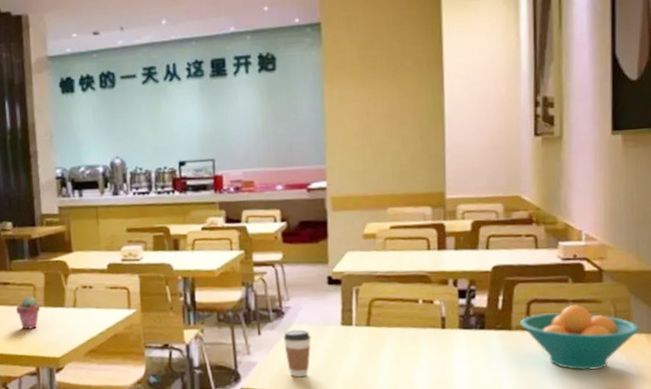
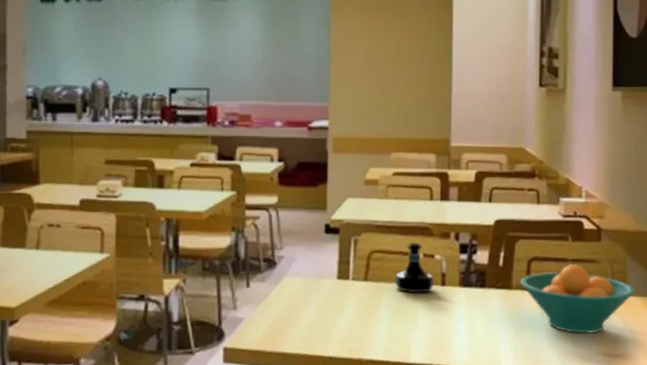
coffee cup: present [283,329,311,378] -> none [274,282,304,337]
tequila bottle: none [395,290,435,337] -> present [394,242,435,294]

